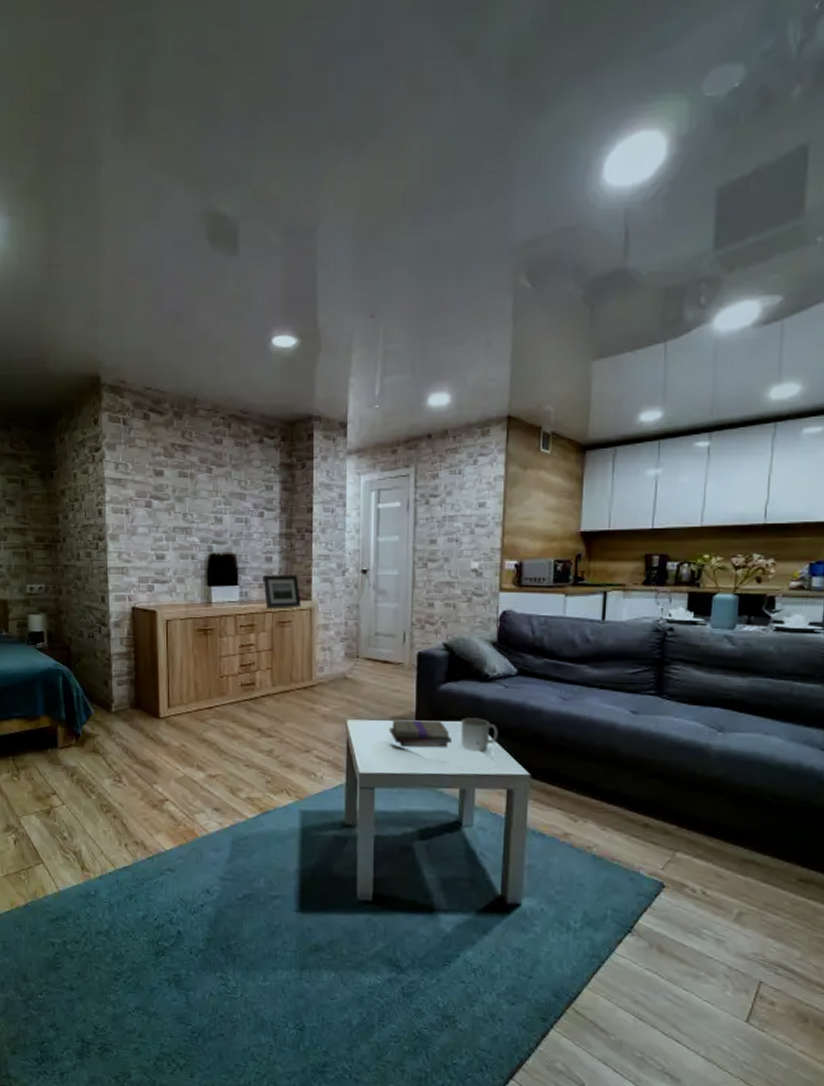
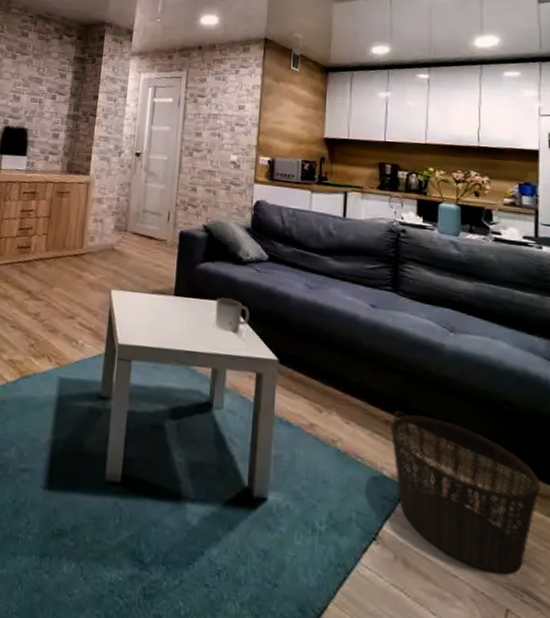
picture frame: present [263,574,302,609] -> none [48,149,81,181]
books: present [389,719,452,748] -> none [149,293,207,326]
basket: none [648,814,805,952] -> present [390,411,541,575]

